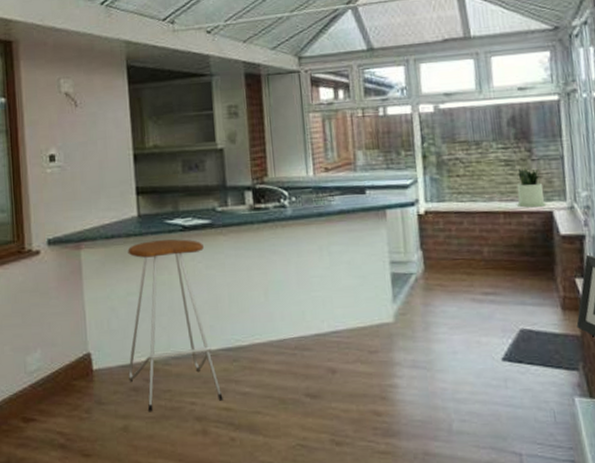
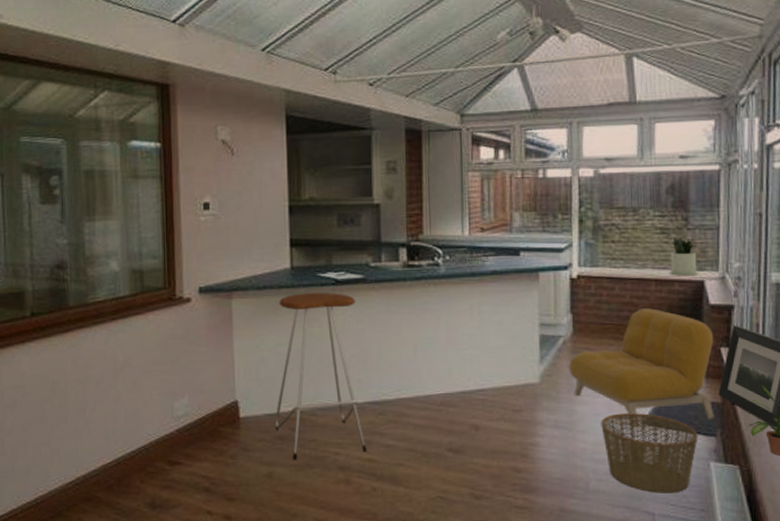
armchair: none [422,241,576,362] -> present [569,308,715,425]
basket: none [459,349,561,432] -> present [601,413,698,493]

